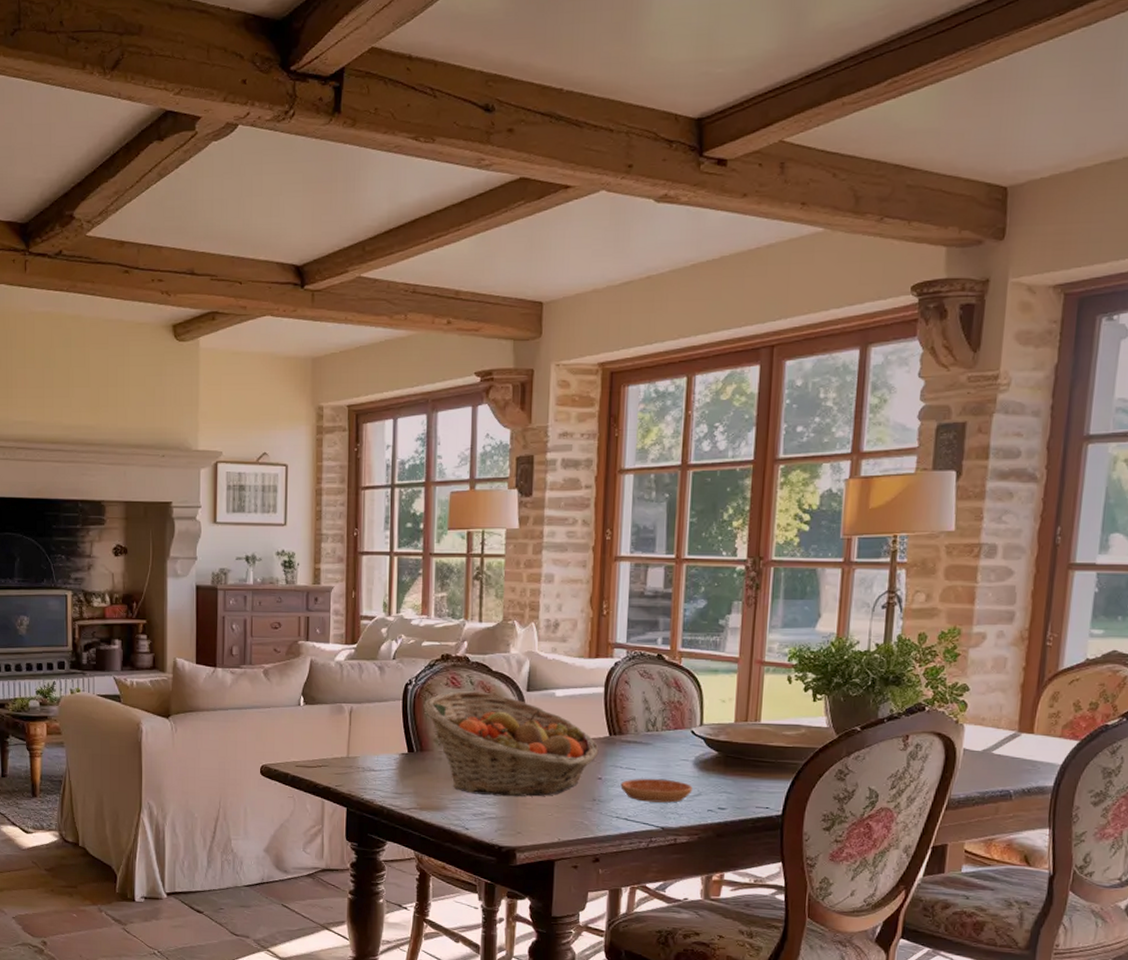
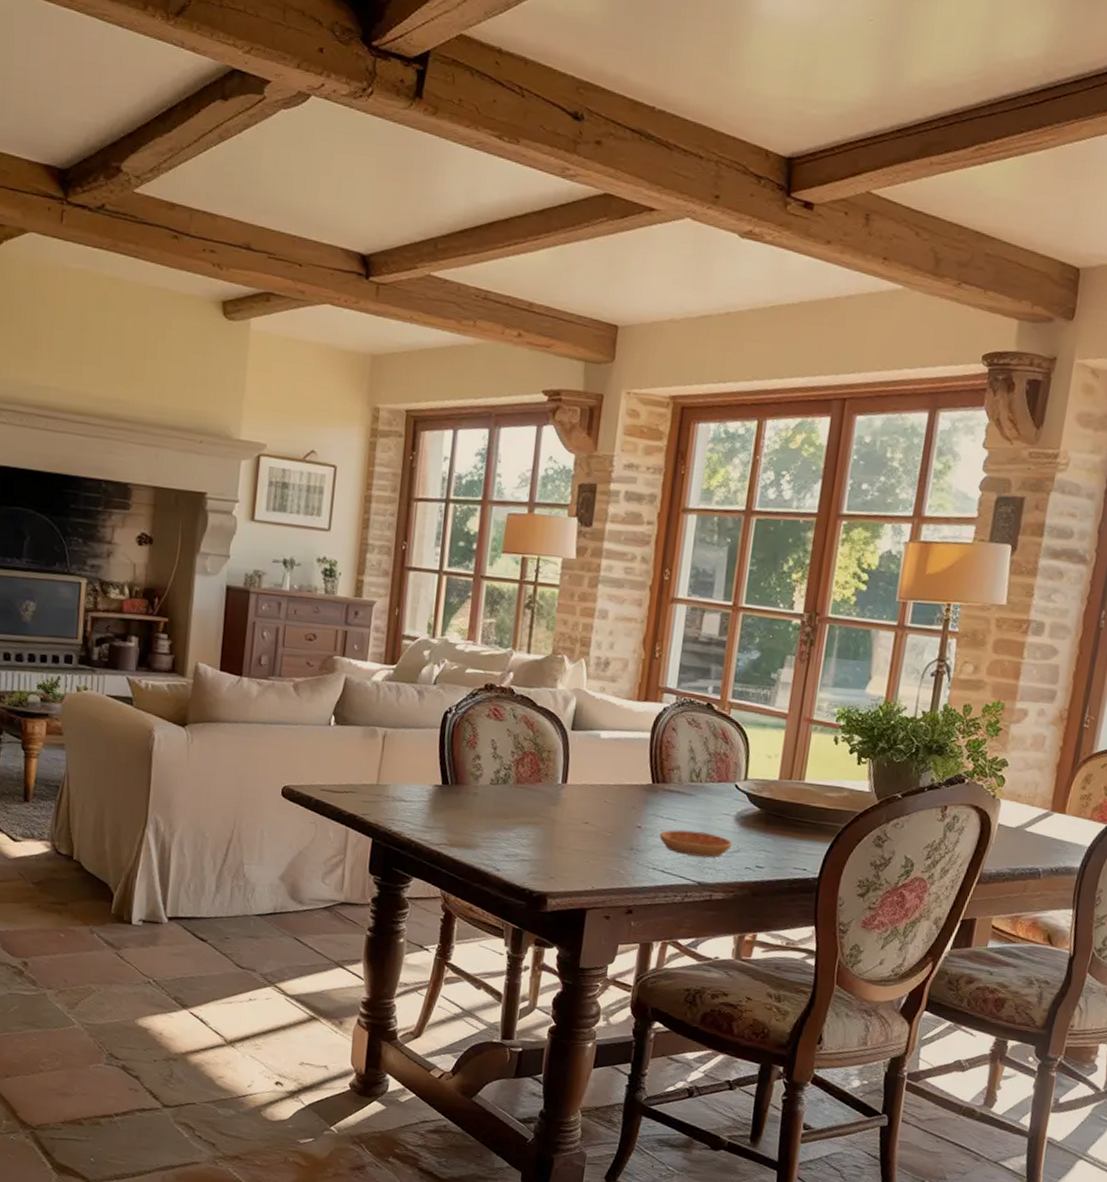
fruit basket: present [423,690,599,797] -> none [462,724,641,842]

